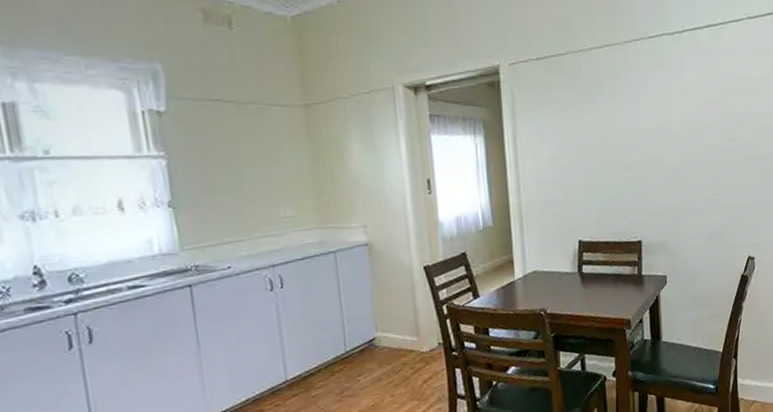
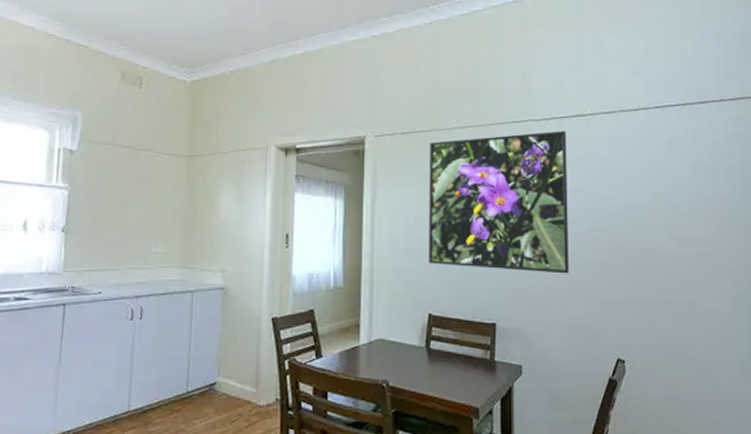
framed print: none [566,43,705,192] -> present [429,131,569,274]

